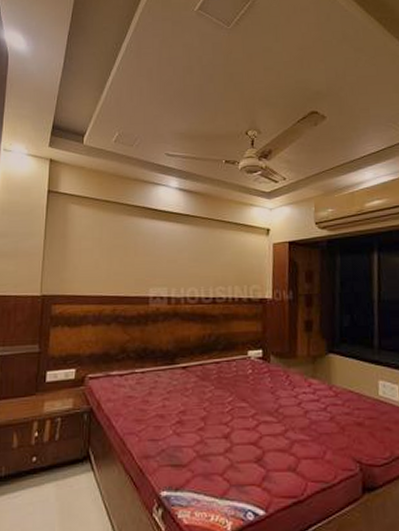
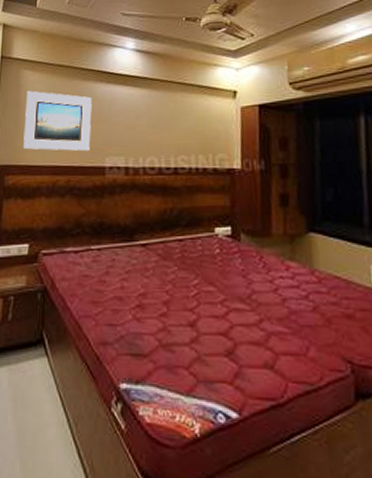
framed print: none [70,224,137,283] -> present [23,90,92,152]

